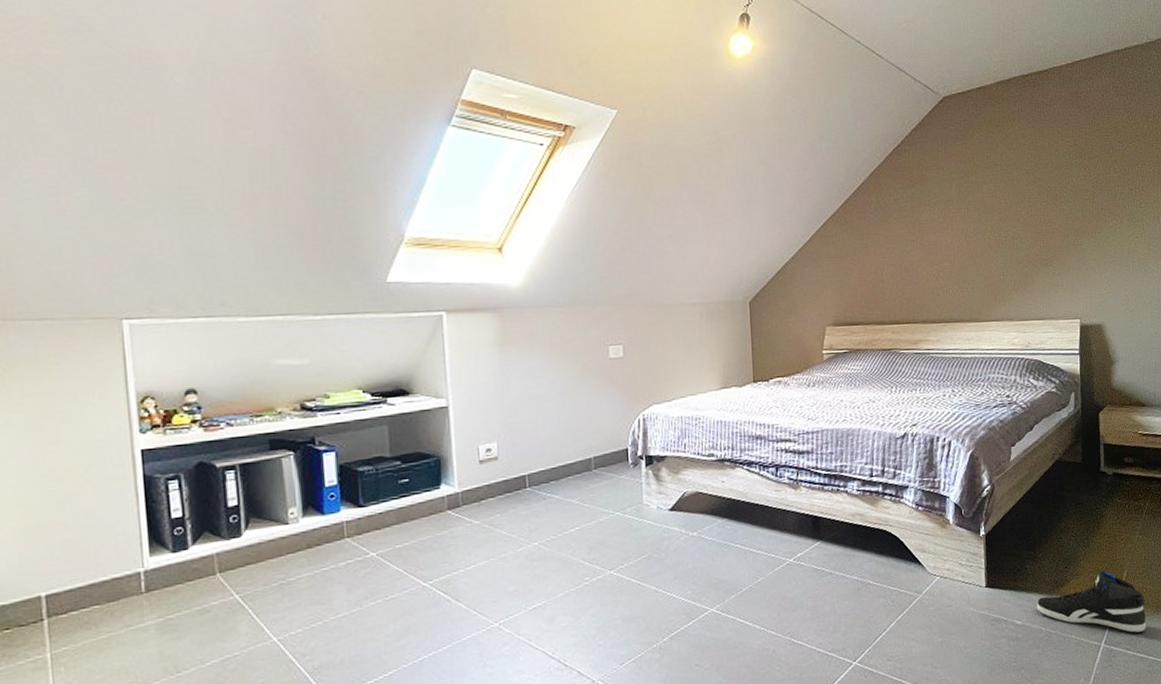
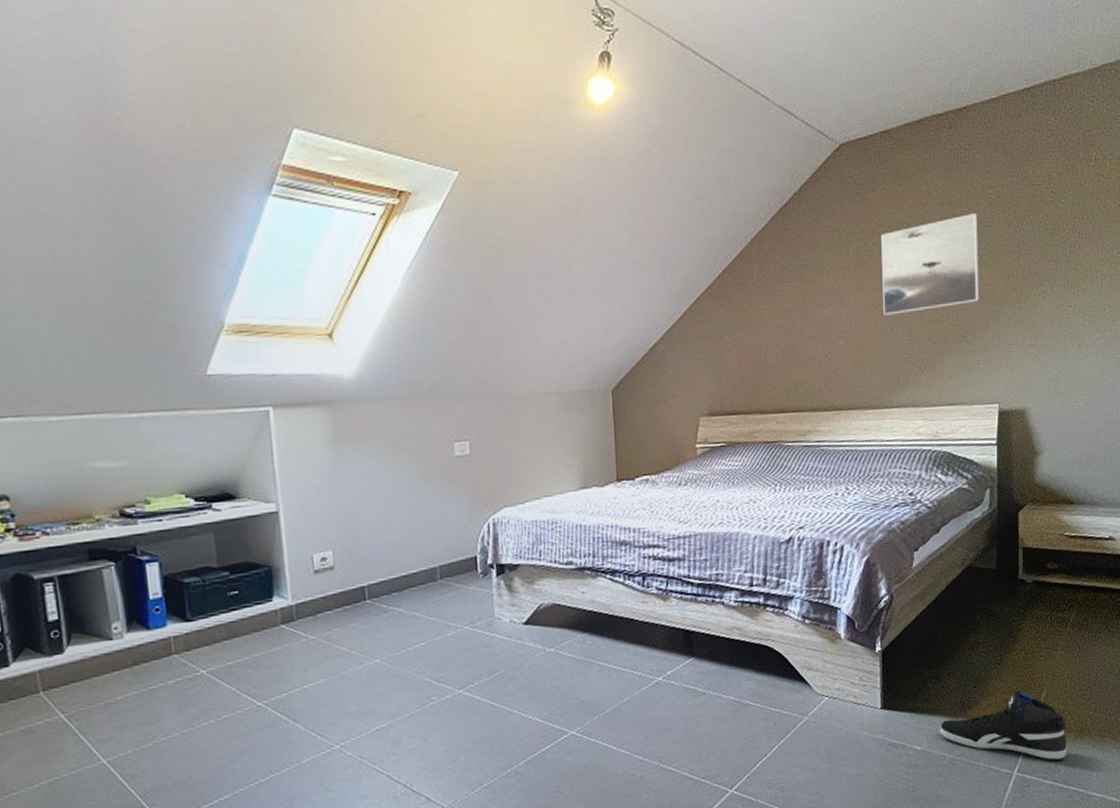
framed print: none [979,158,1061,242] -> present [881,213,979,315]

